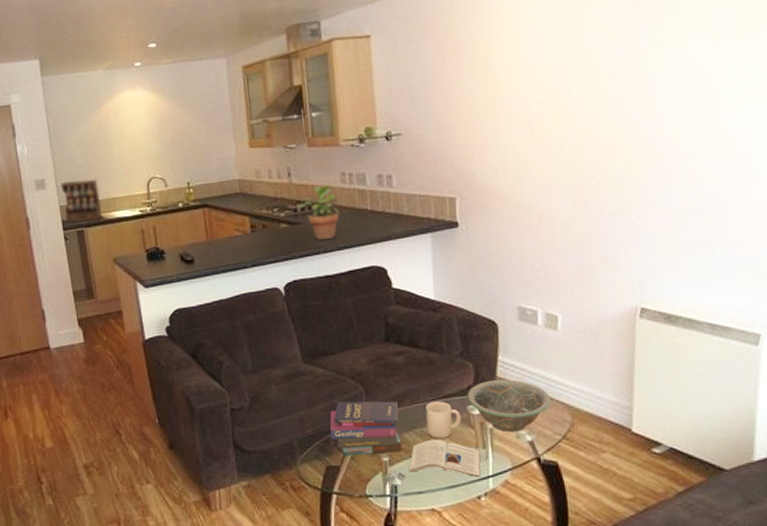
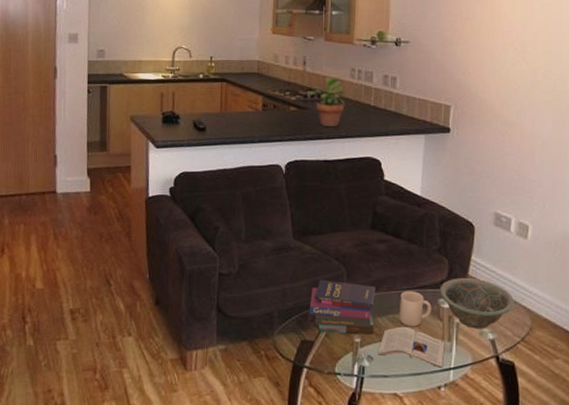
spice rack: present [60,179,103,224] -> none [91,39,128,80]

